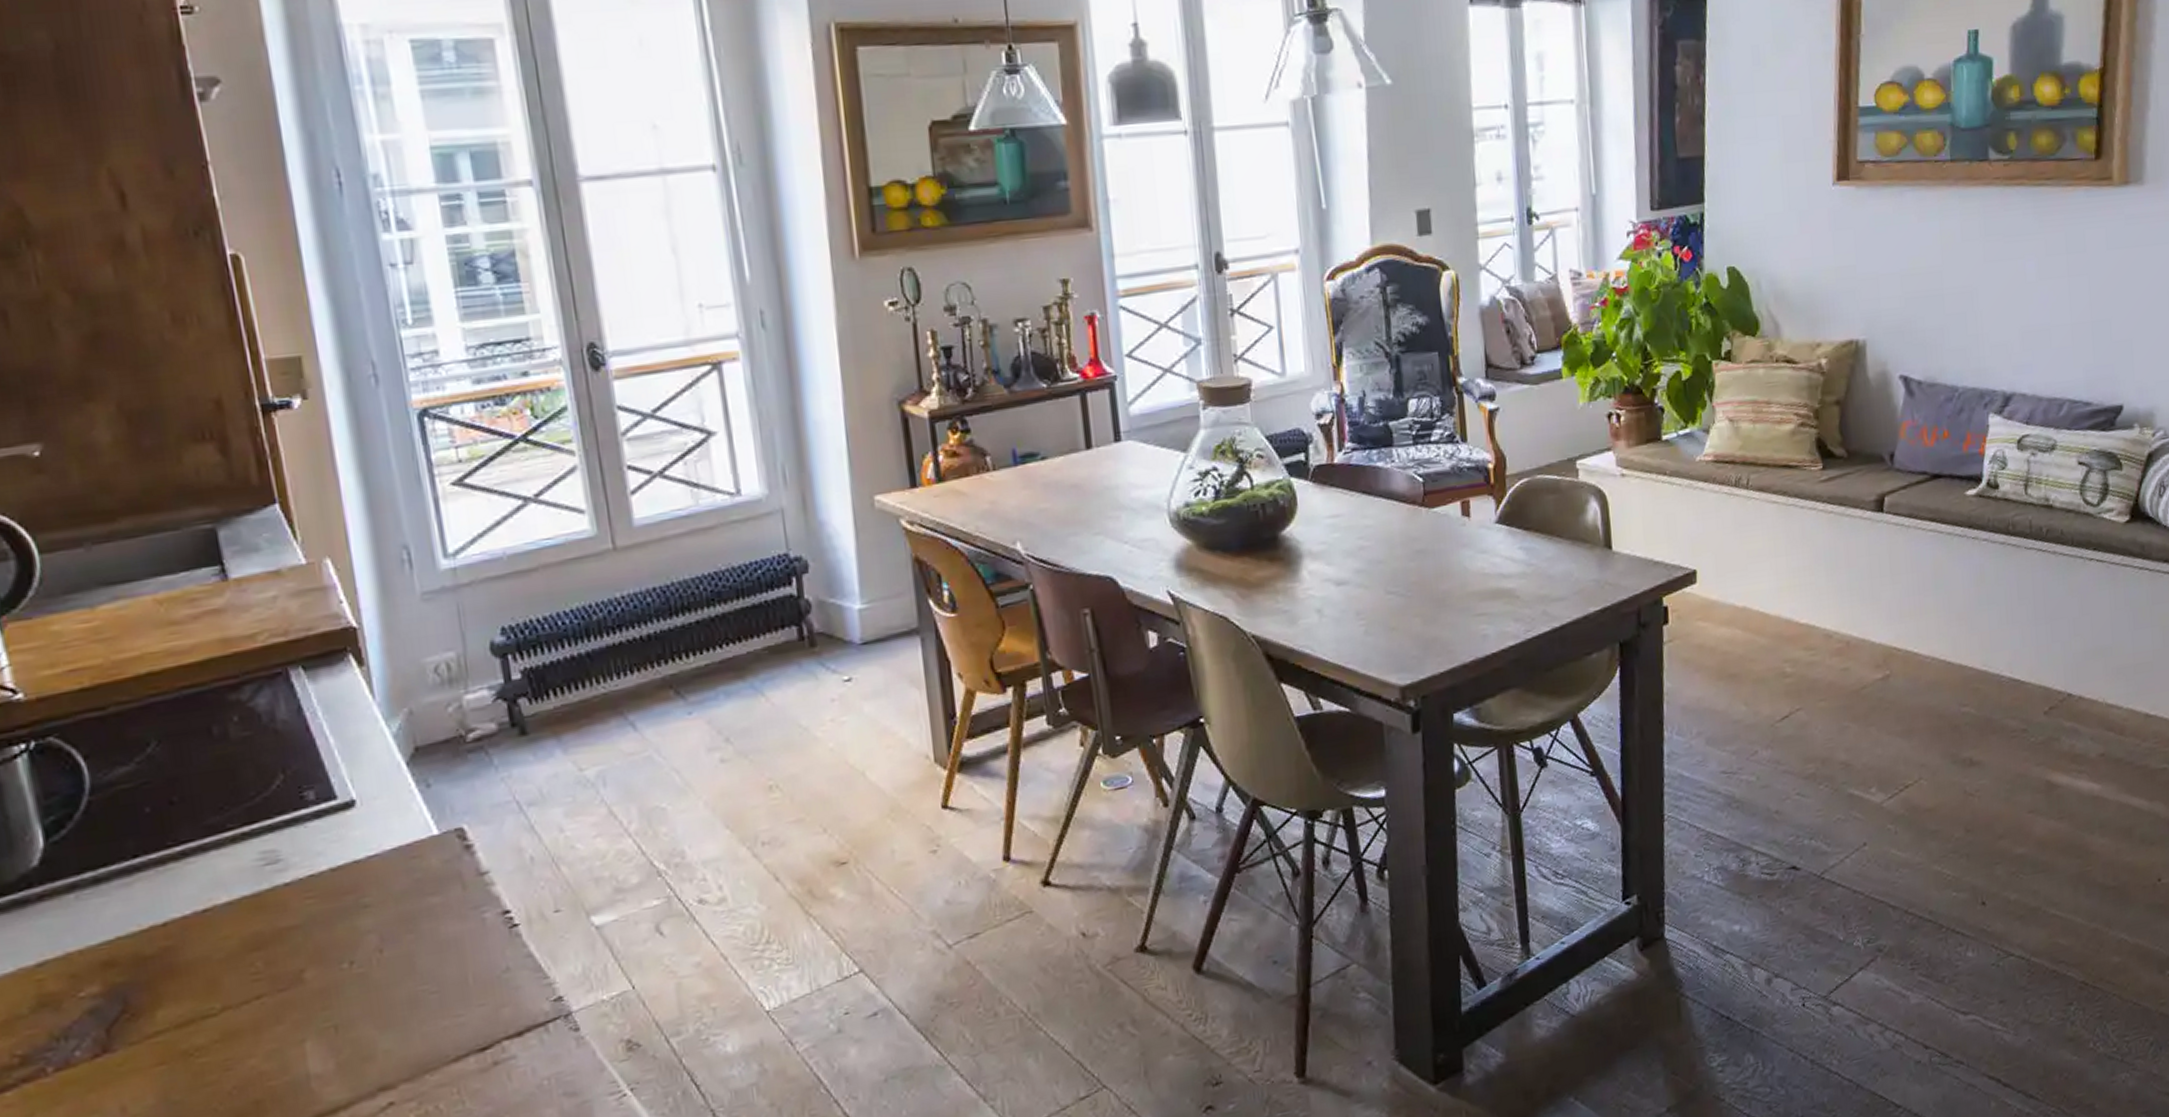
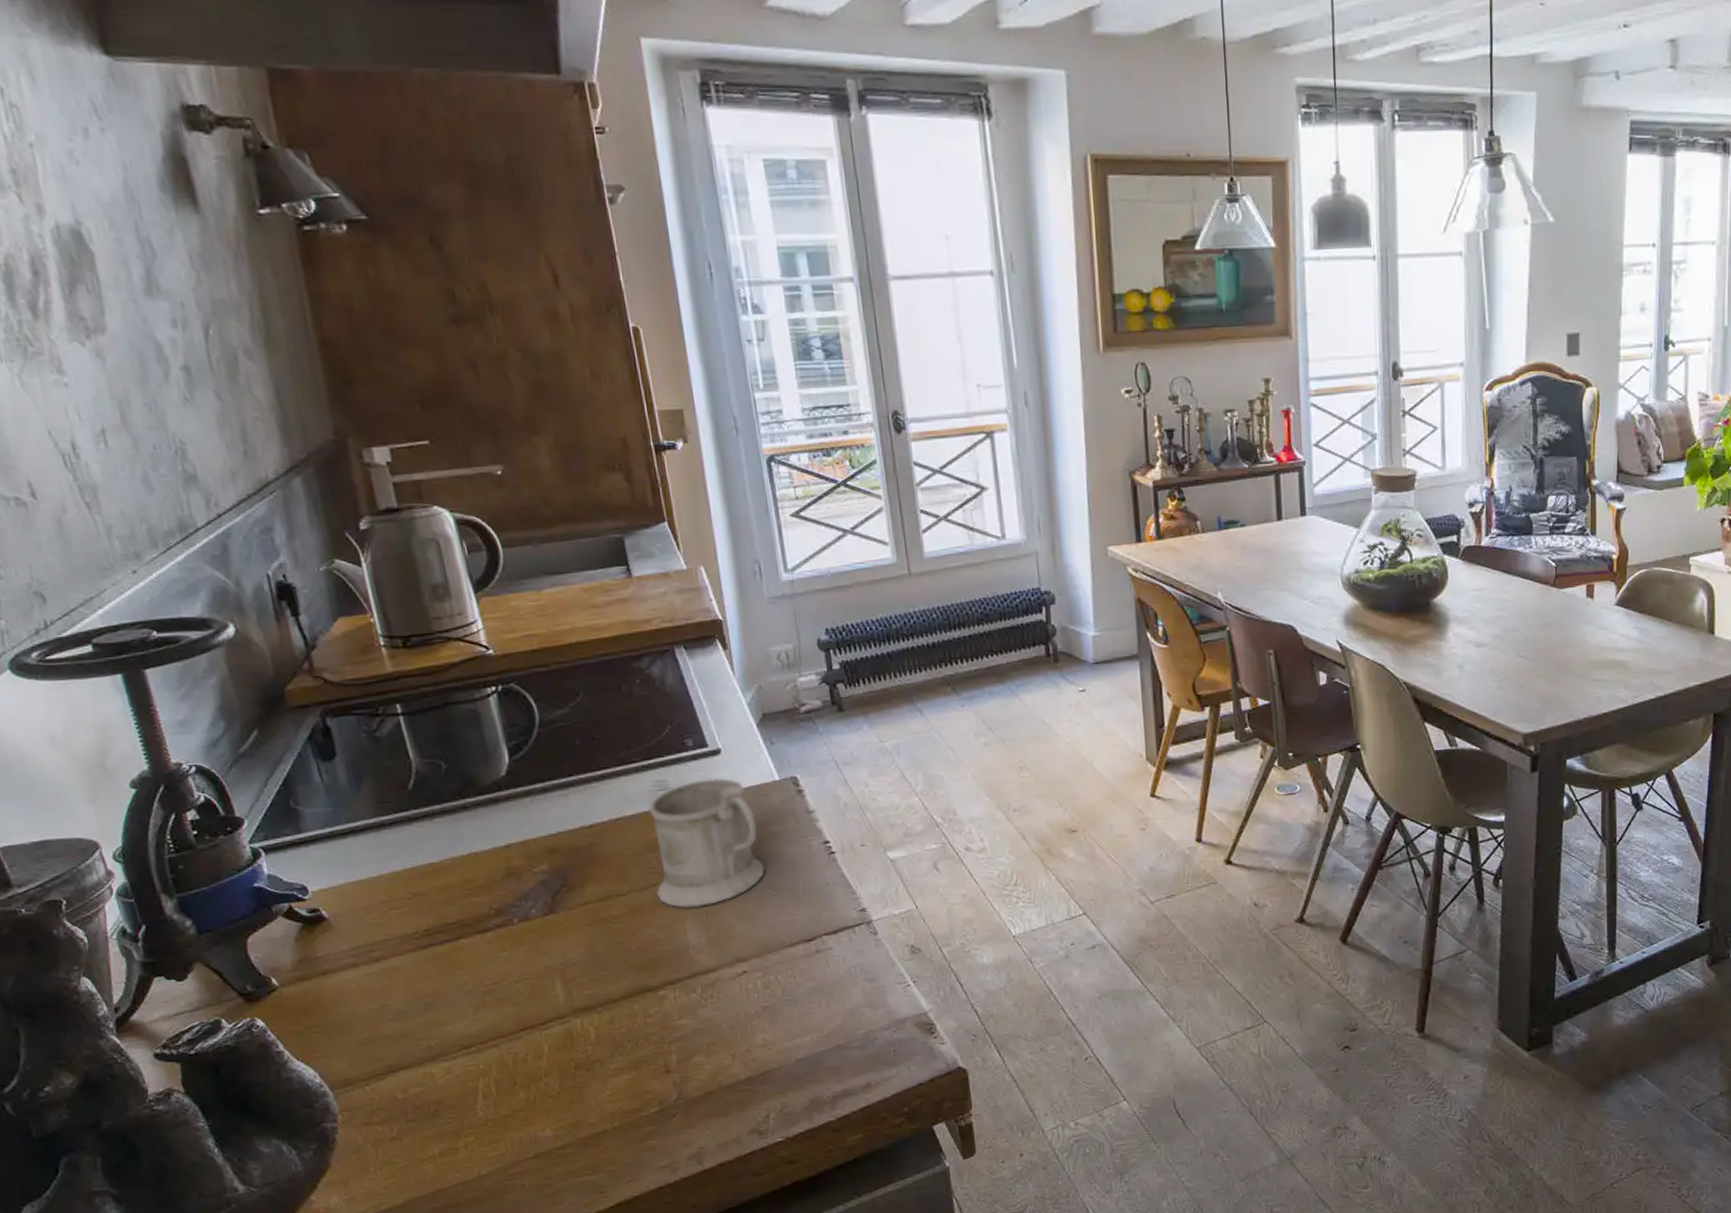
mug: none [250,839,421,1025] -> present [648,778,766,908]

